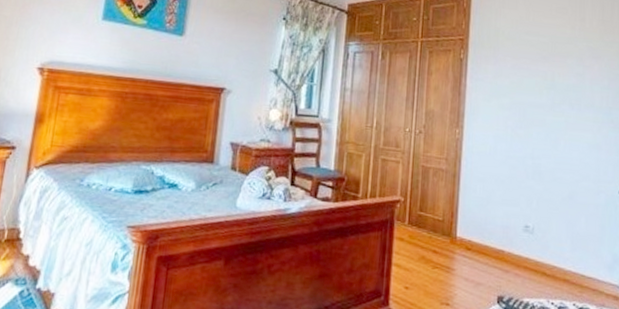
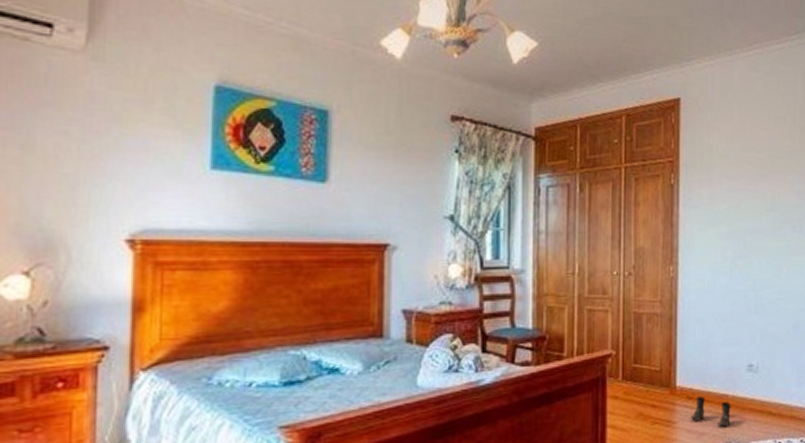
boots: none [468,249,507,281] -> present [690,396,731,428]

